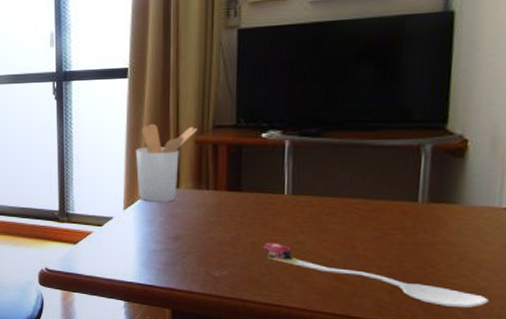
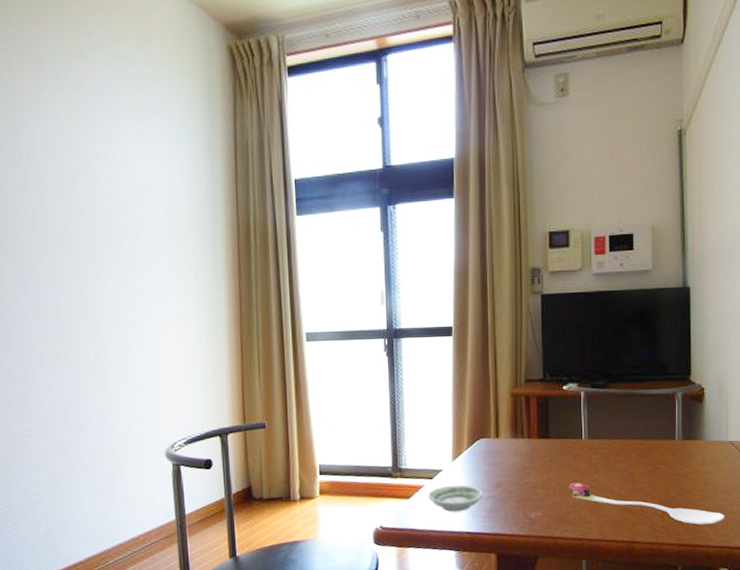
saucer: none [97,234,159,262] -> present [428,485,484,512]
utensil holder: present [135,124,197,202] -> none [460,379,512,452]

